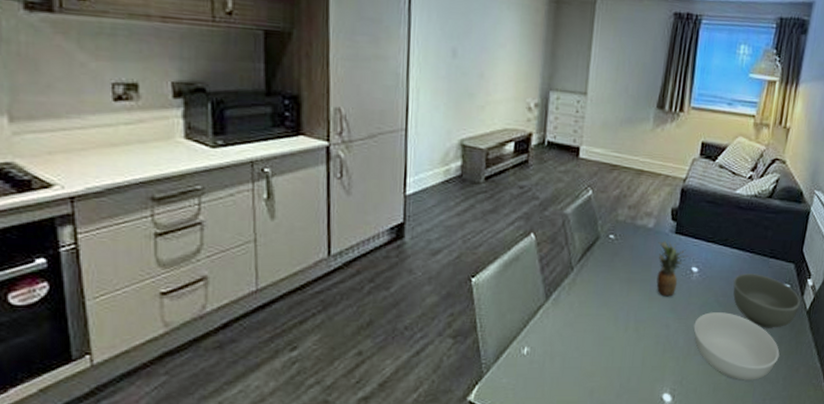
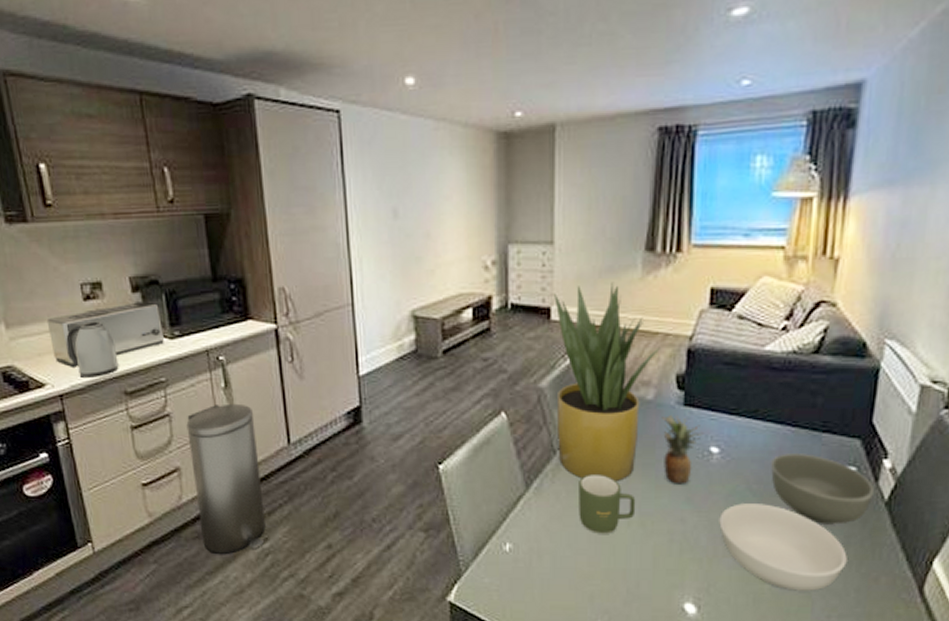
toaster: none [64,107,206,169] -> present [46,302,165,367]
kettle: none [86,123,148,182] -> present [66,321,119,379]
pedal bin: none [220,214,296,364] -> present [186,403,266,555]
planter: none [575,130,661,294] -> present [554,282,660,481]
mug: none [587,287,633,338] -> present [579,473,636,534]

